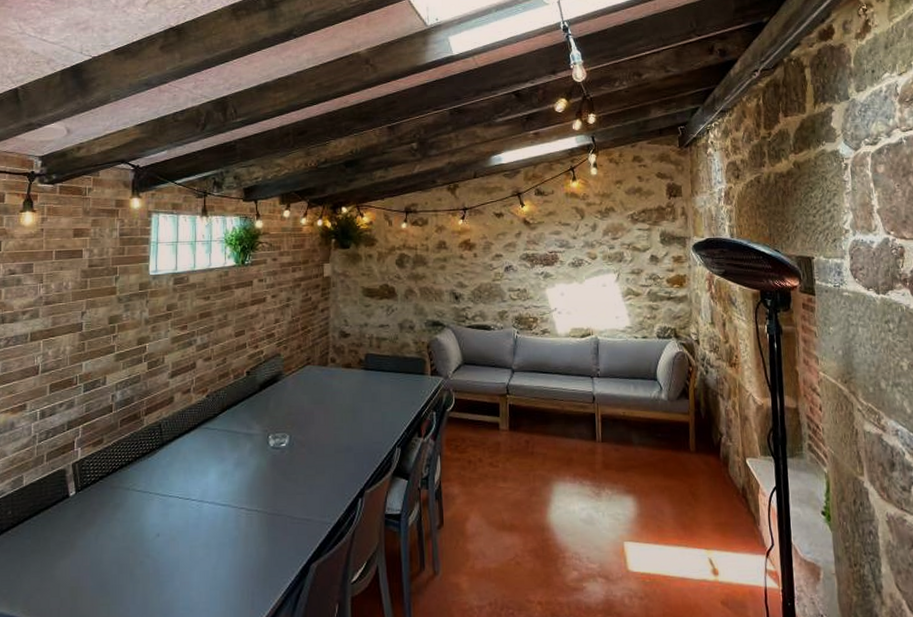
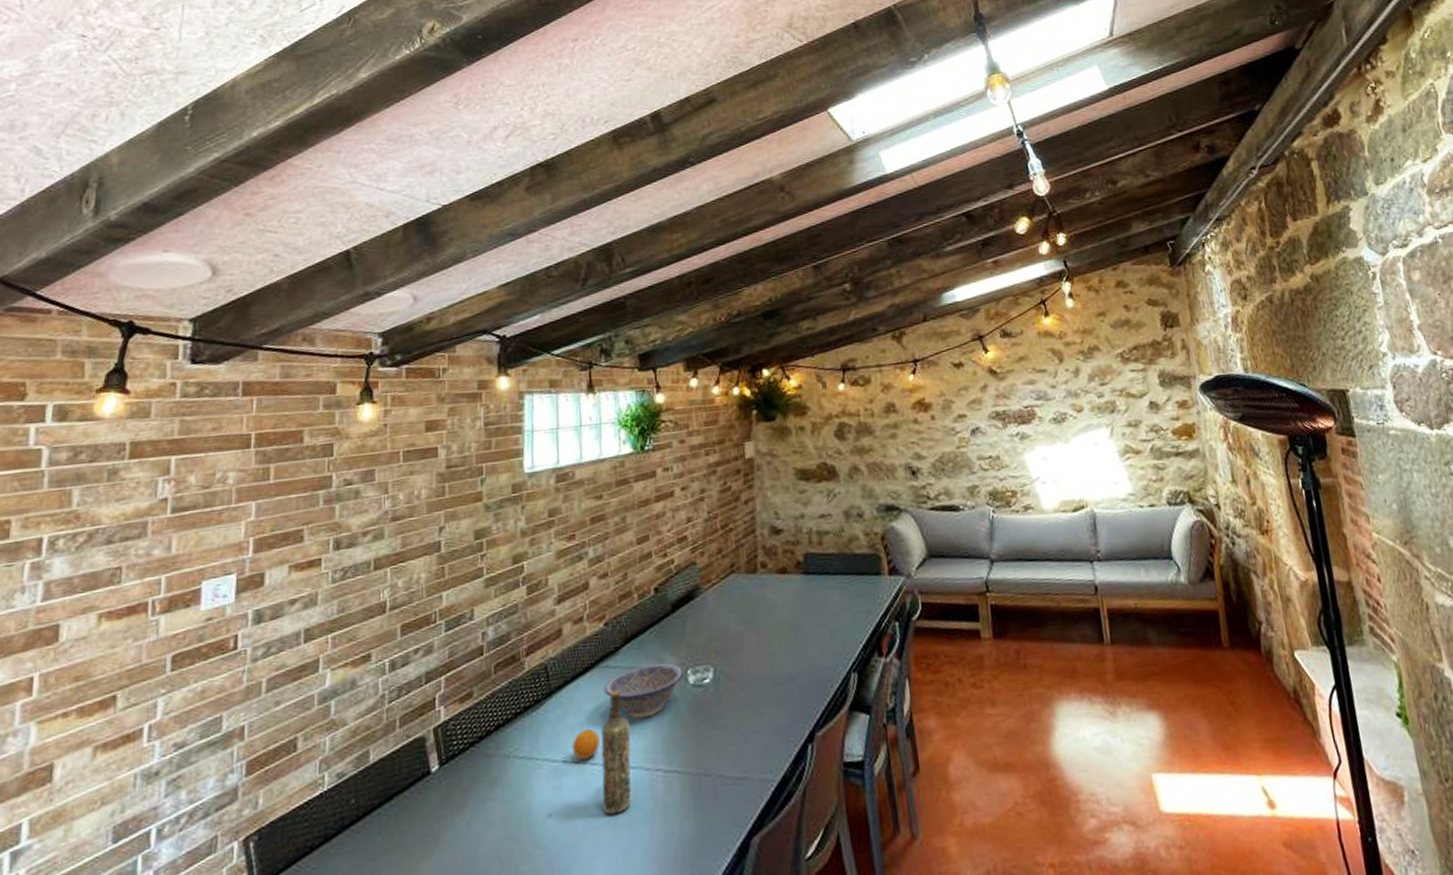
fruit: none [178,473,198,496] -> present [572,728,600,760]
bottle: none [199,446,223,538] -> present [601,690,632,815]
decorative bowl: none [204,429,266,469] -> present [604,663,684,719]

